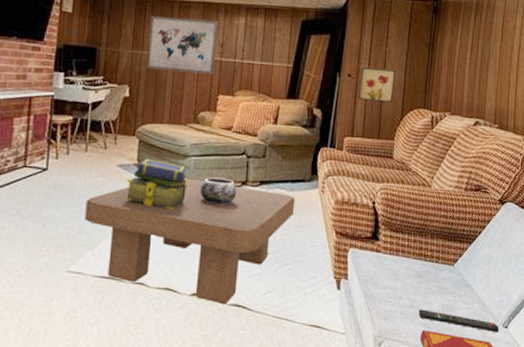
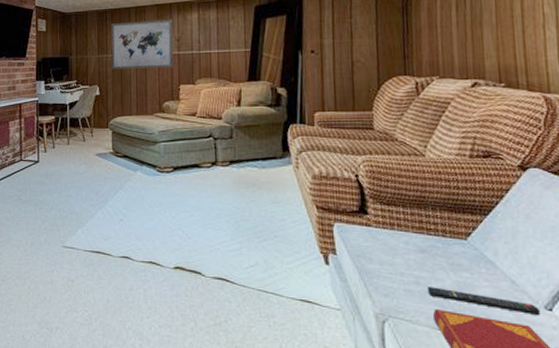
coffee table: present [85,178,295,305] -> none [72,162,269,278]
stack of books: present [124,158,188,211] -> none [105,147,160,192]
decorative bowl: present [200,177,237,205] -> none [171,160,208,185]
wall art: present [359,66,396,103] -> none [325,39,366,74]

